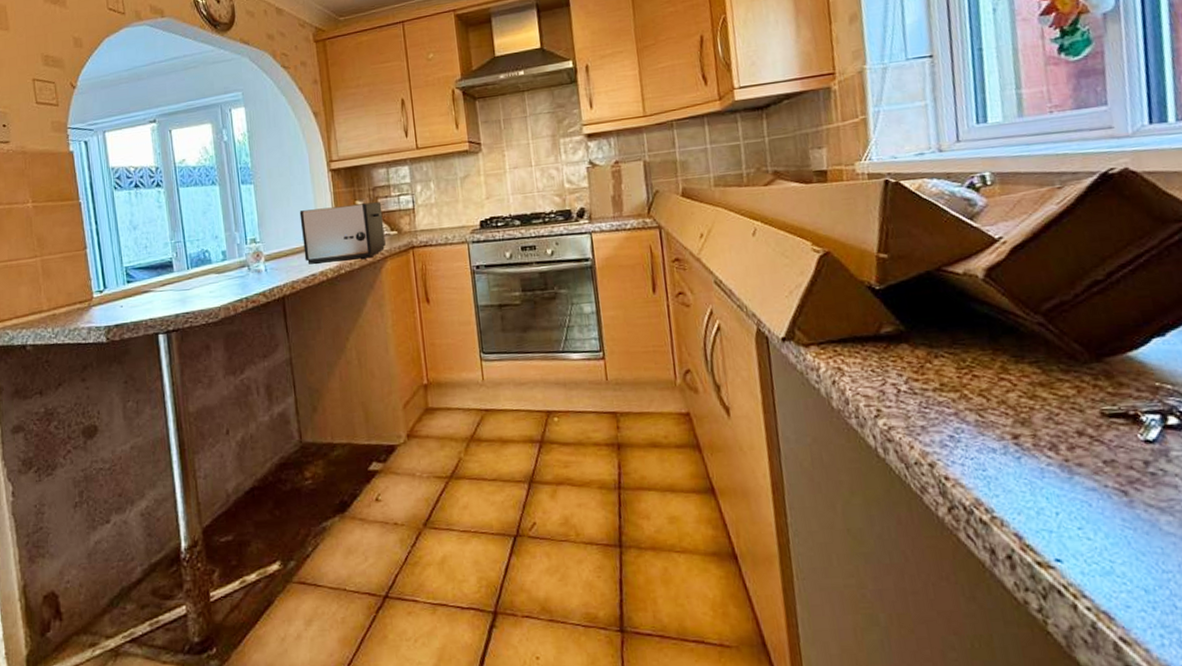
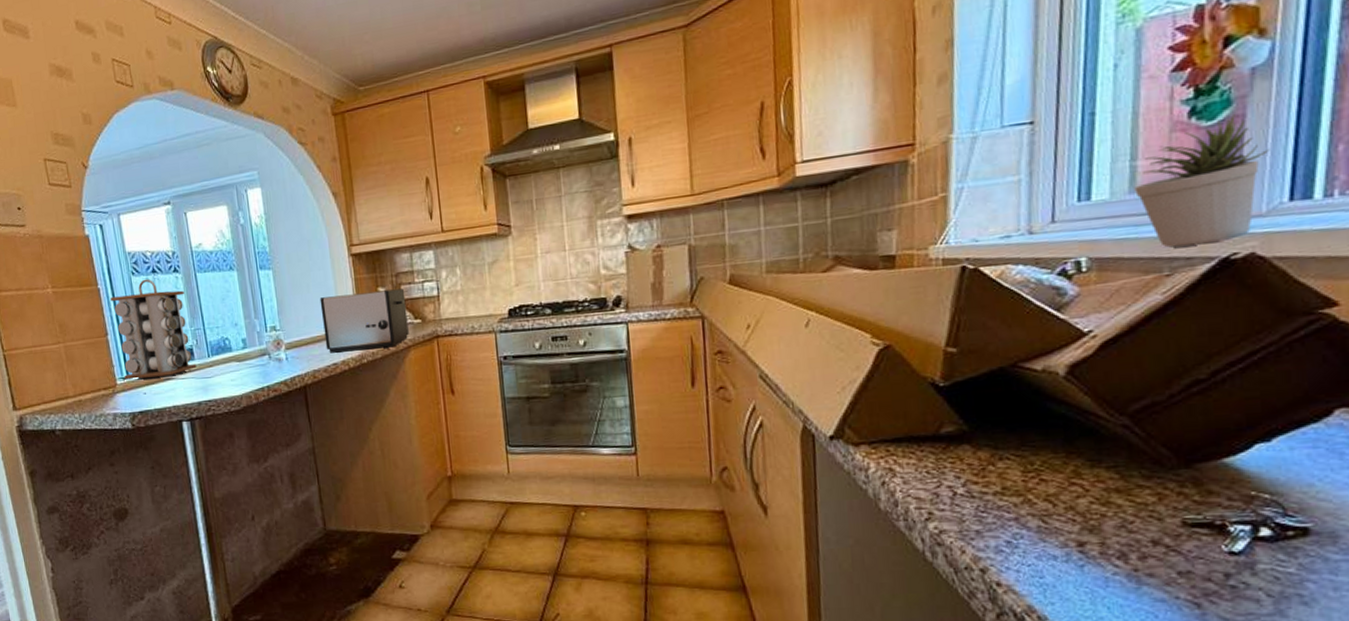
spice rack: none [91,193,175,293] -> present [110,278,197,380]
potted plant: none [1022,51,1128,164] -> present [1134,115,1270,248]

